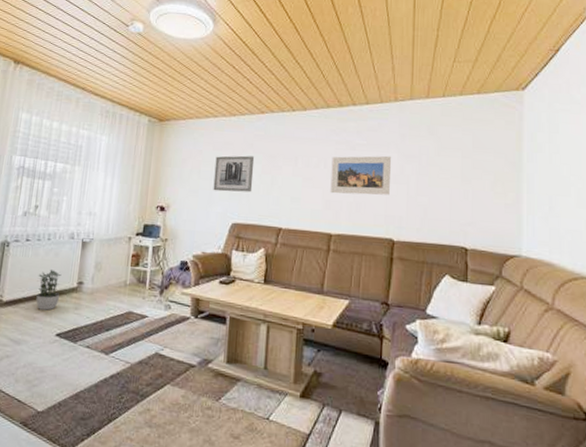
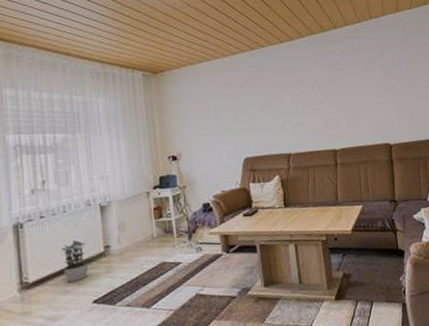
wall art: present [213,155,255,193] -> none [216,92,257,132]
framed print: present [330,155,392,195] -> none [324,69,380,113]

